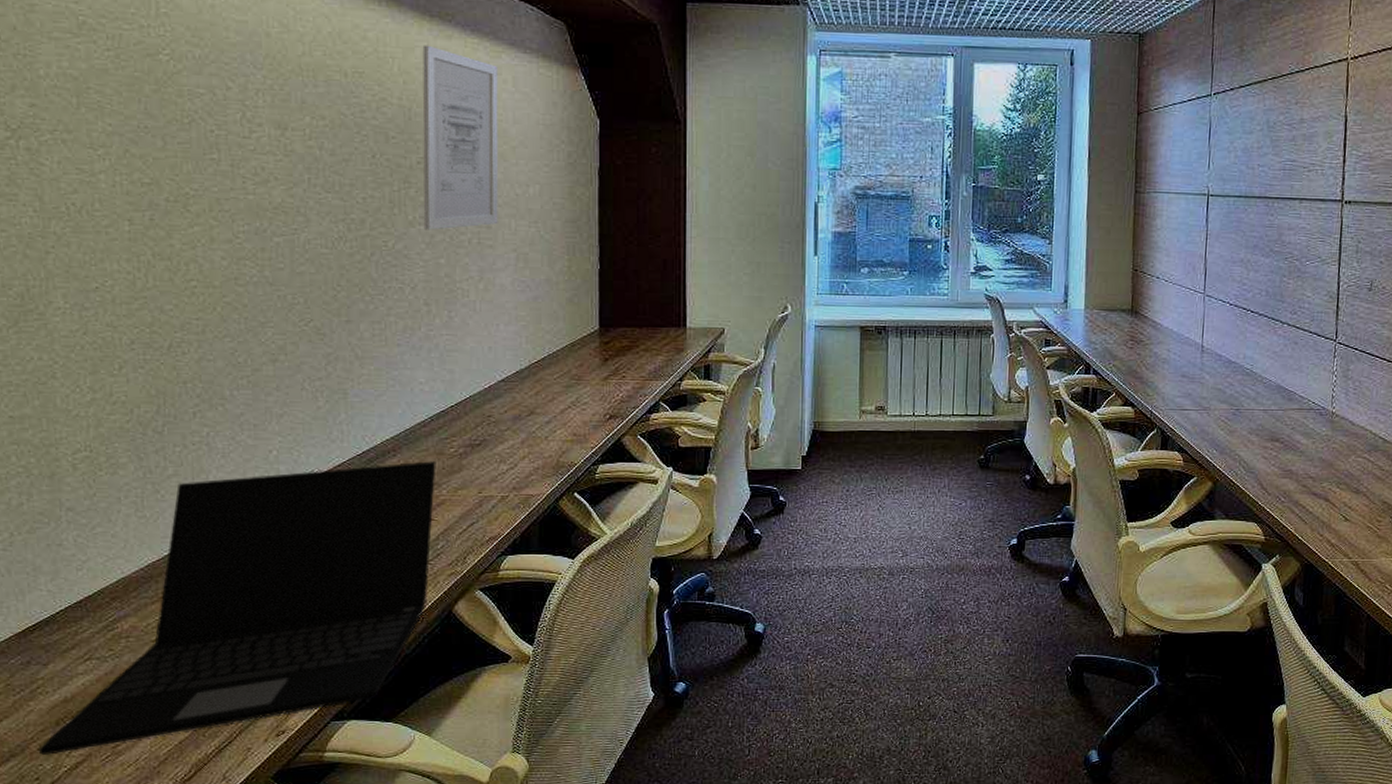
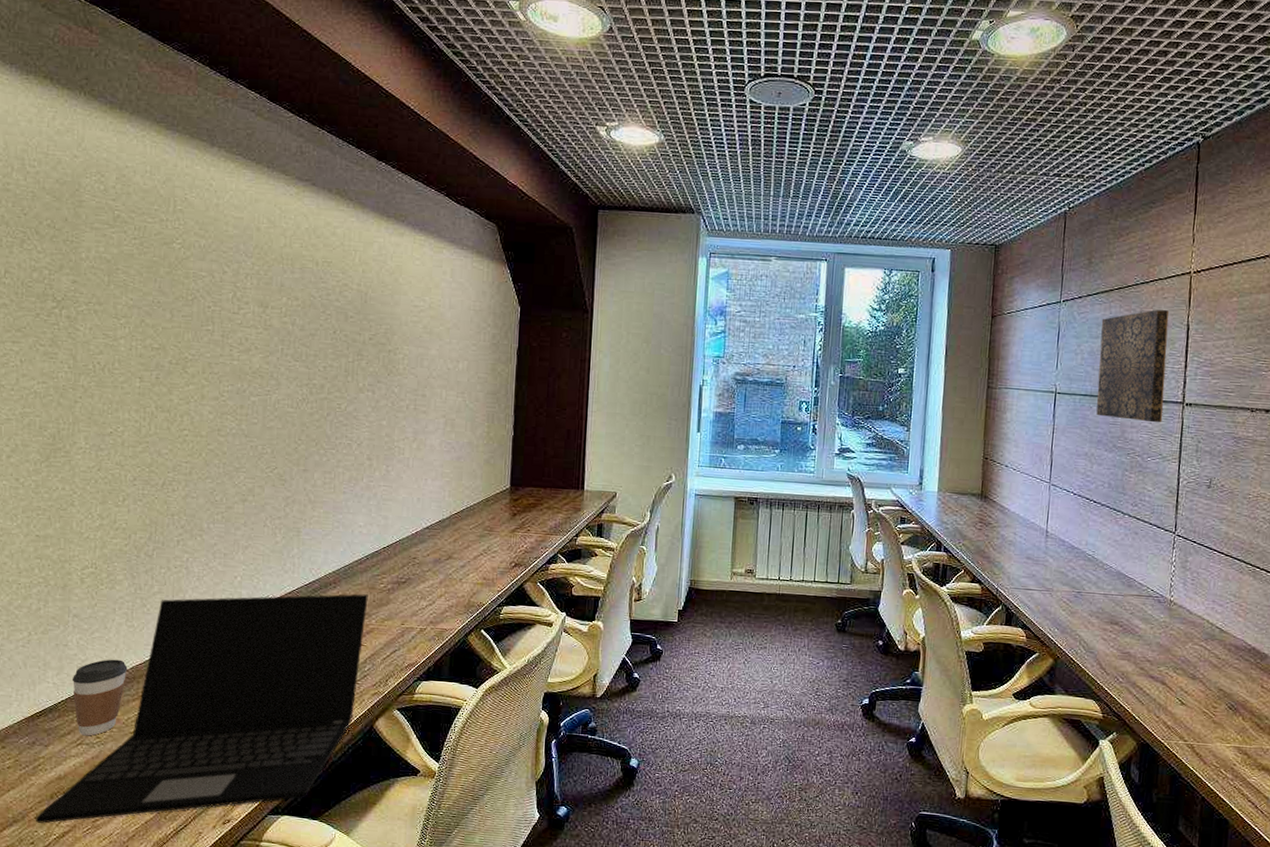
coffee cup: none [72,557,142,649] -> present [73,659,128,736]
wall art: present [422,45,499,230] -> none [371,240,439,396]
wall art: none [1251,100,1326,224] -> present [1096,310,1169,423]

